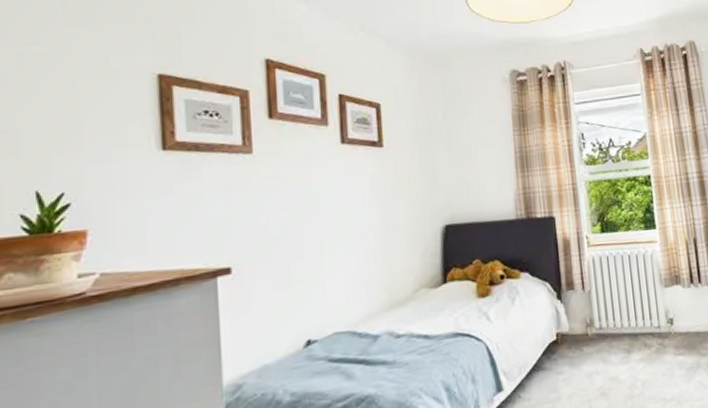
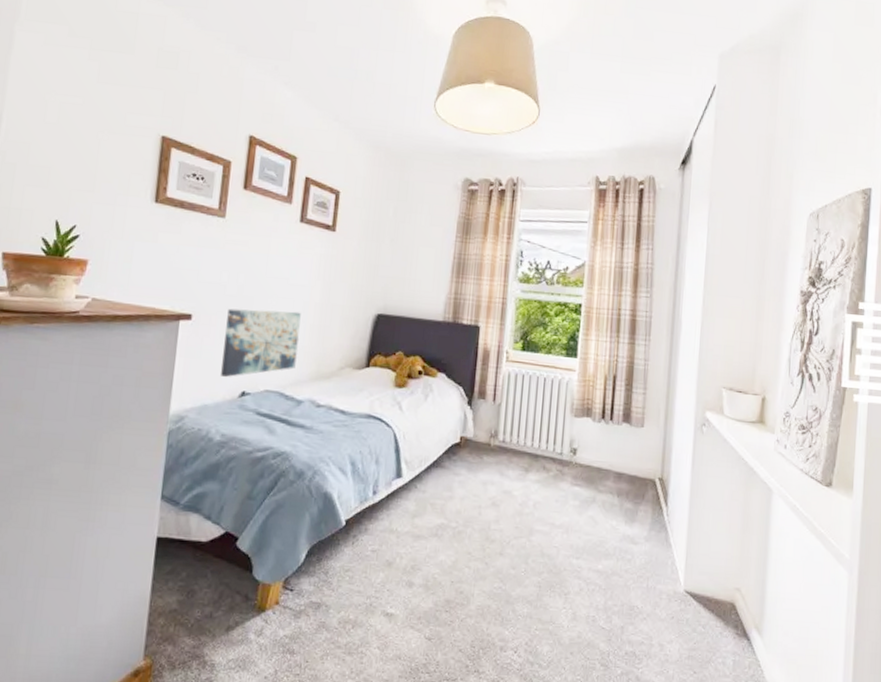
wall art: none [274,240,364,330] -> present [221,308,301,378]

